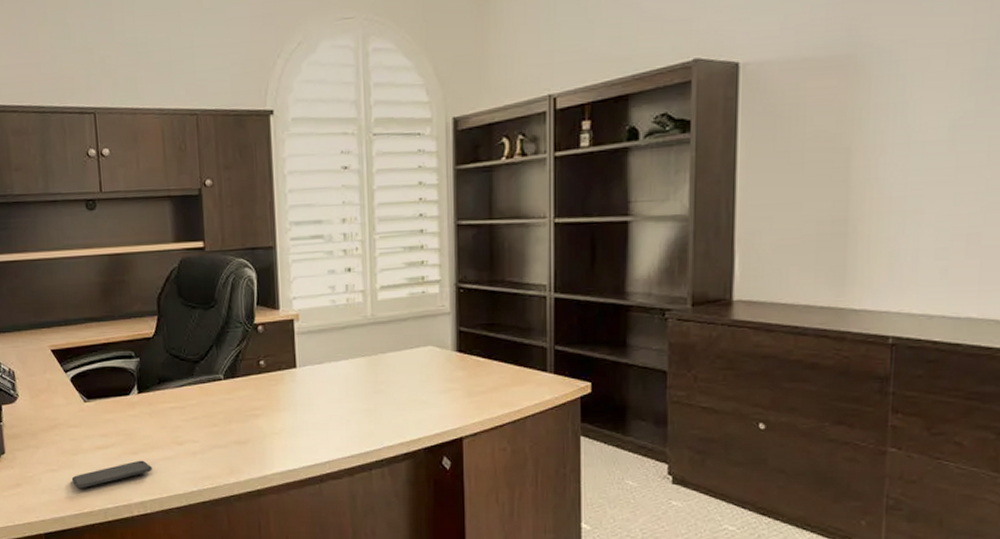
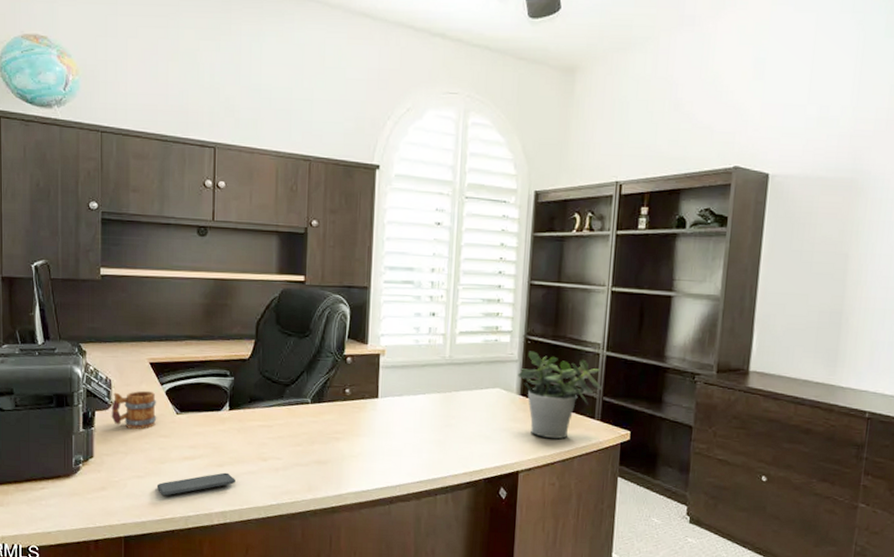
mug: none [17,379,65,422] -> present [111,390,157,430]
potted plant: none [452,300,553,399] -> present [518,351,603,439]

